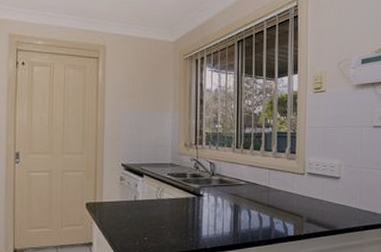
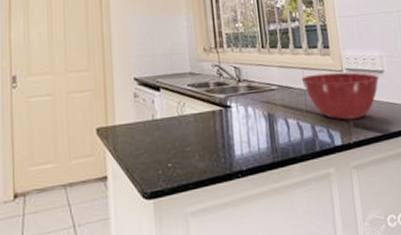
mixing bowl: none [267,175,335,215] -> present [301,72,380,120]

